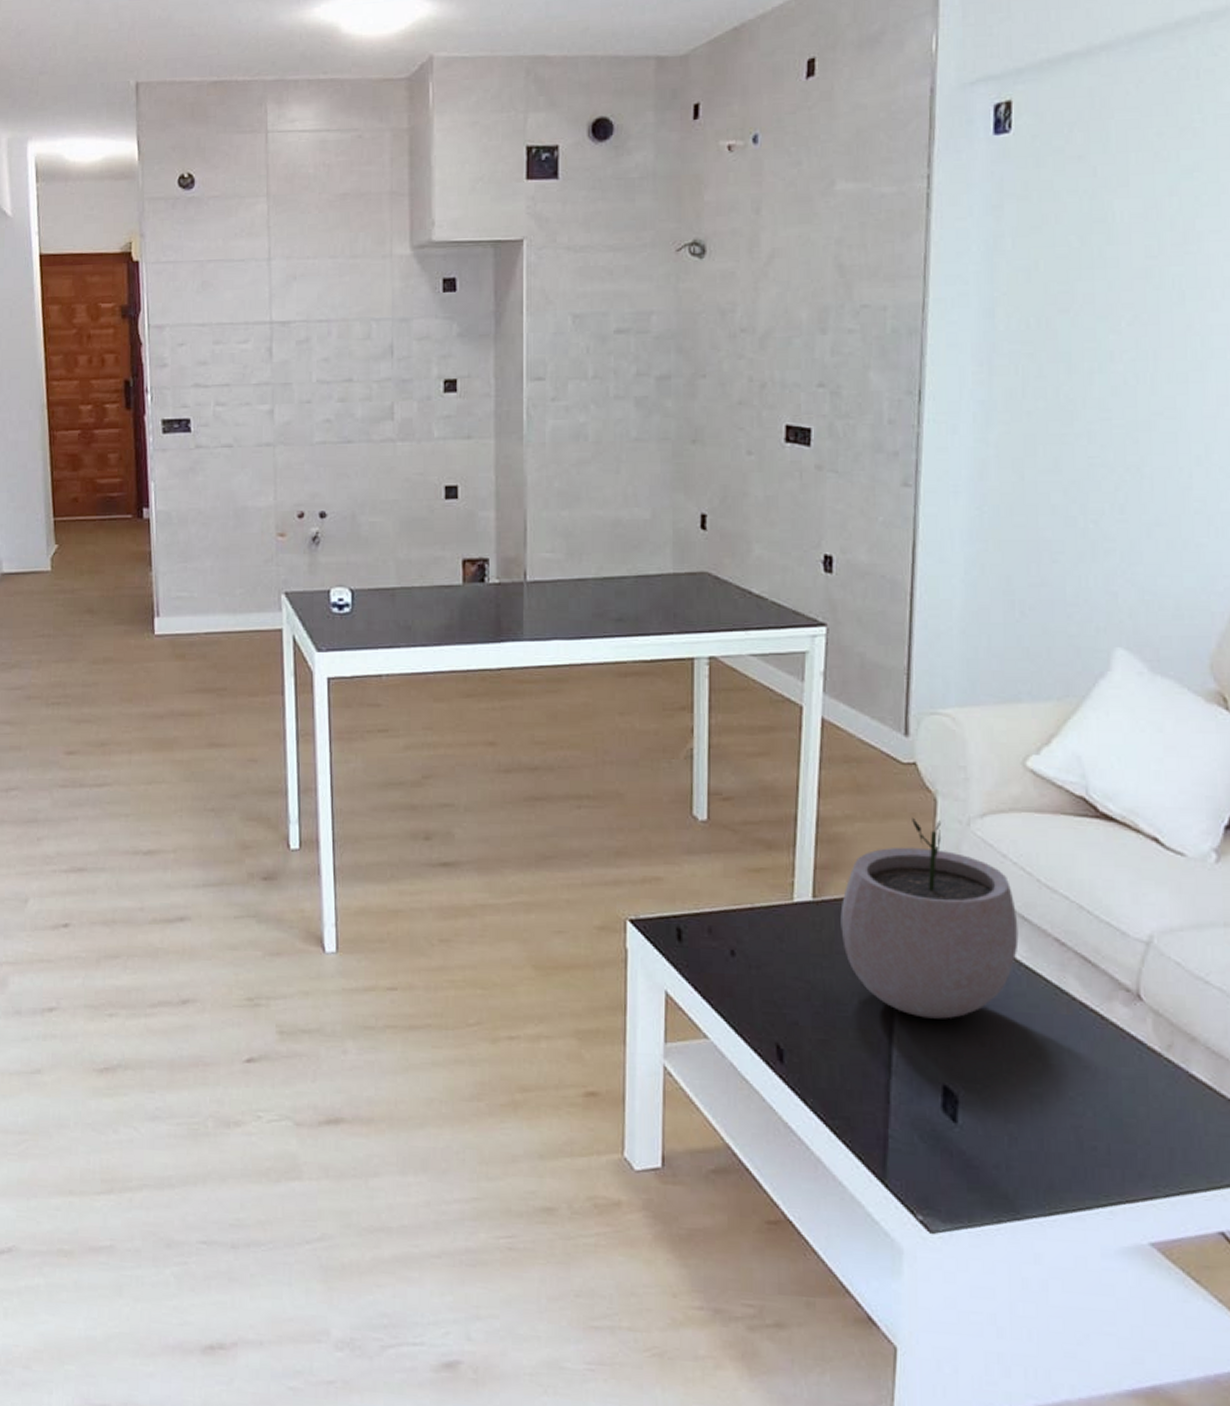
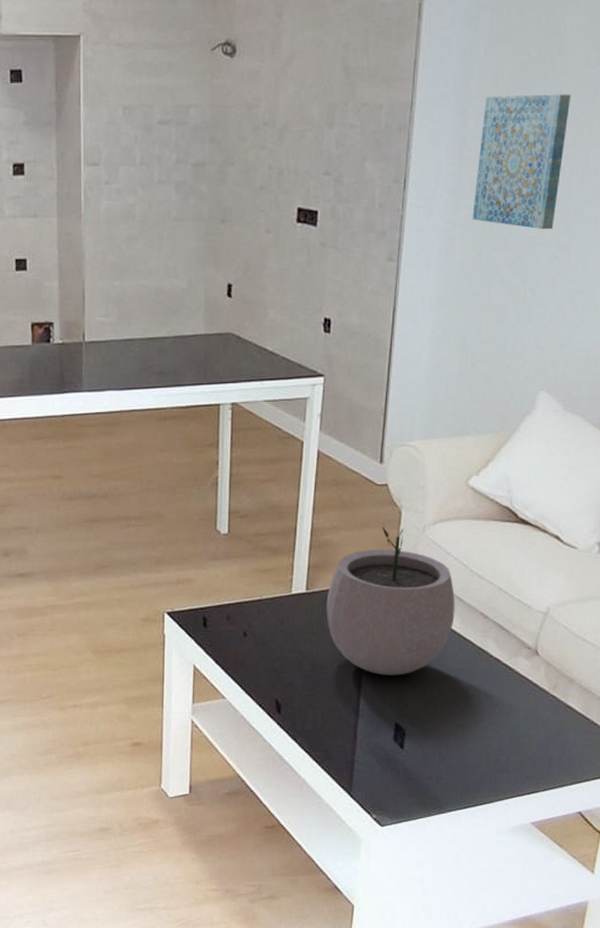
wall art: none [1009,289,1129,449] -> present [472,94,572,230]

